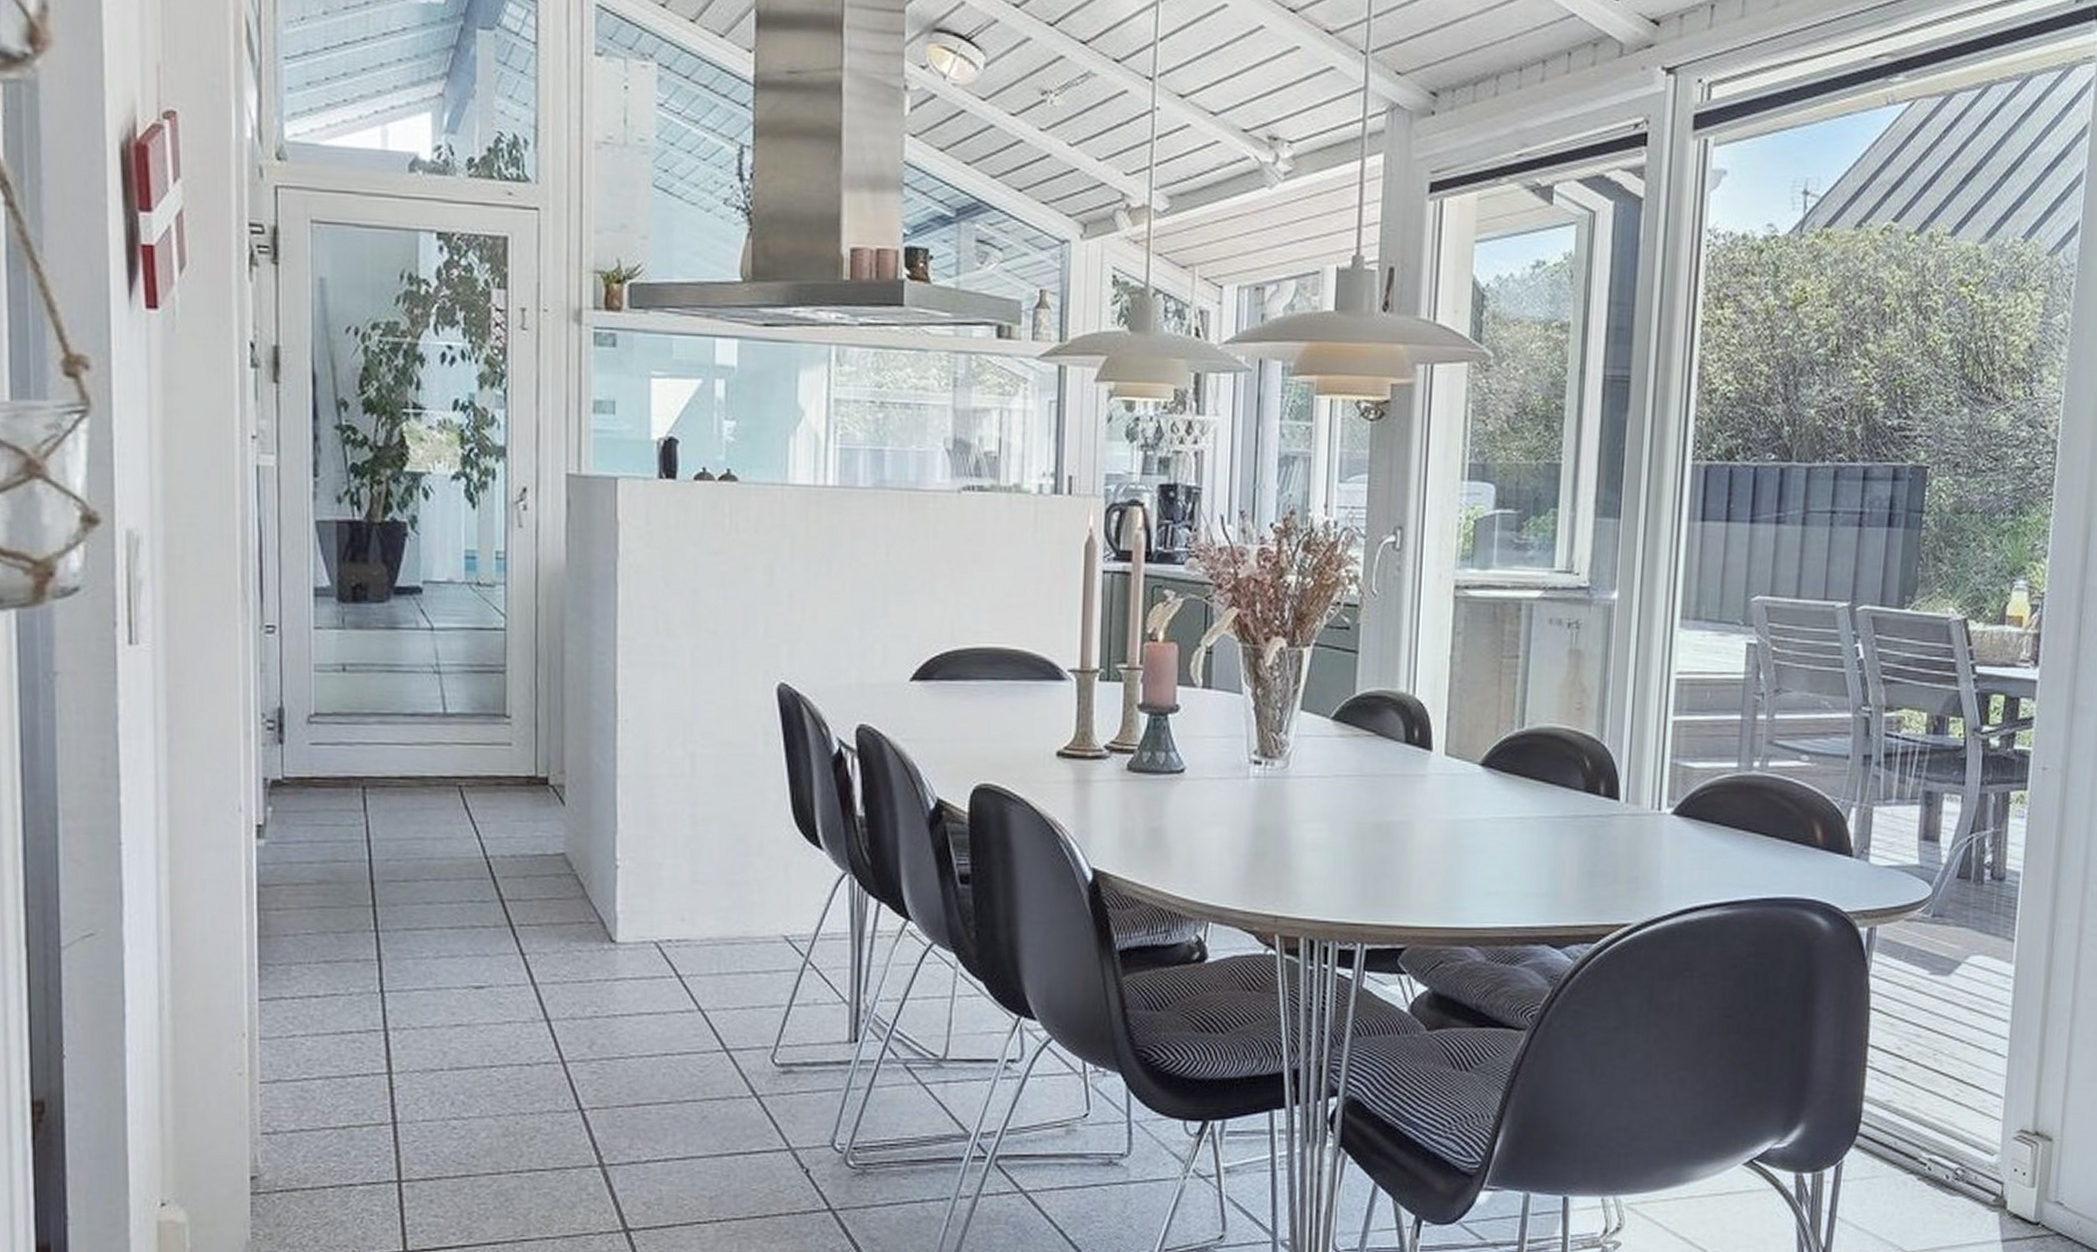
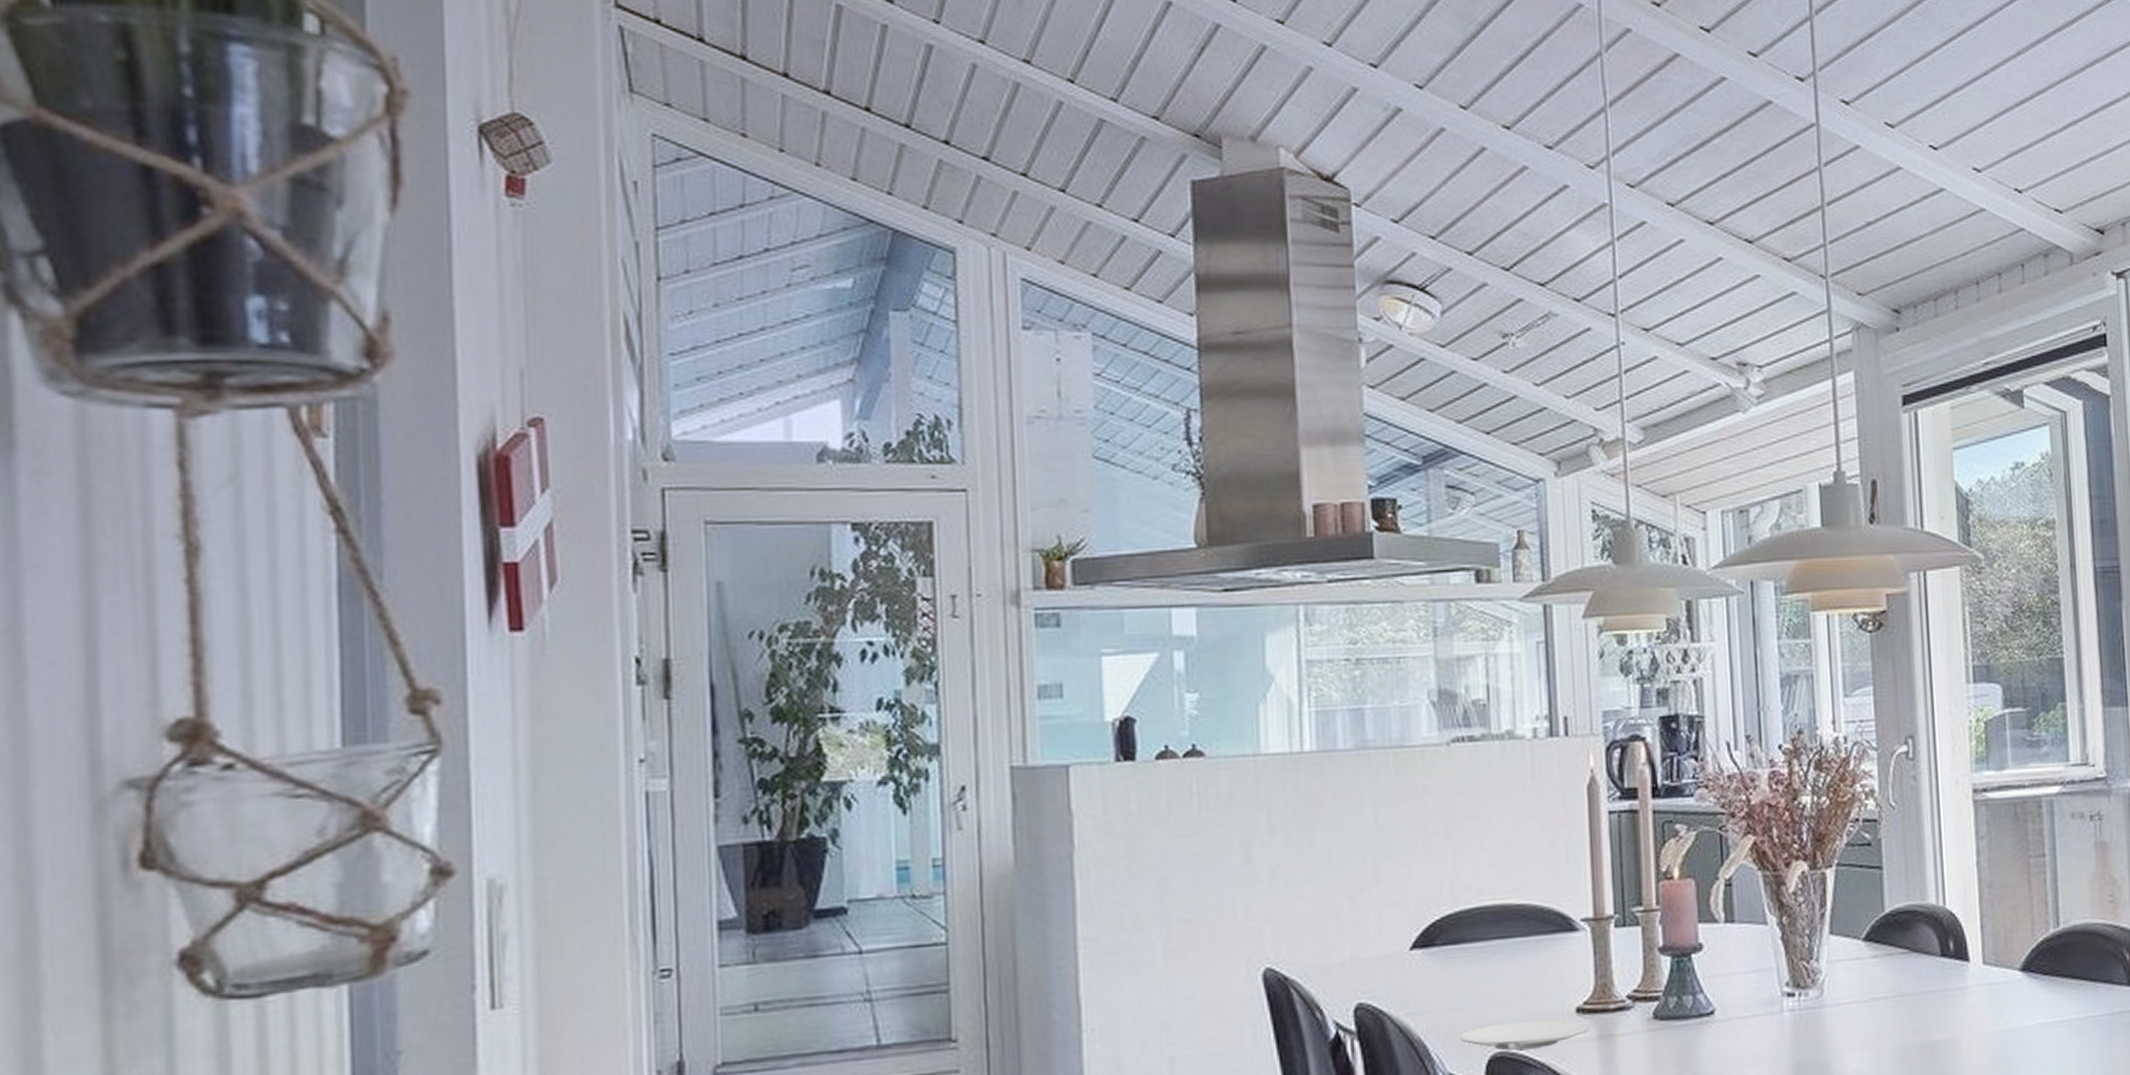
plate: none [949,758,1070,784] -> present [1459,1019,1592,1051]

